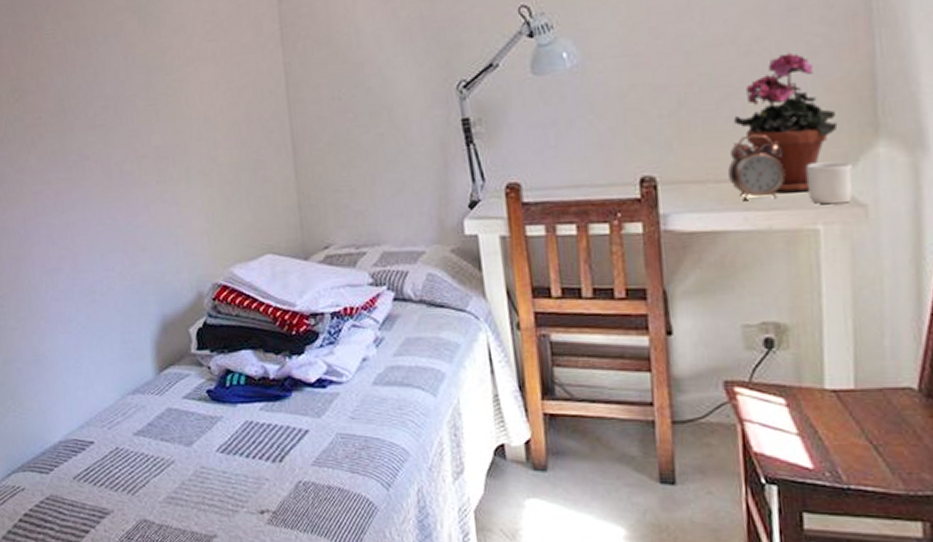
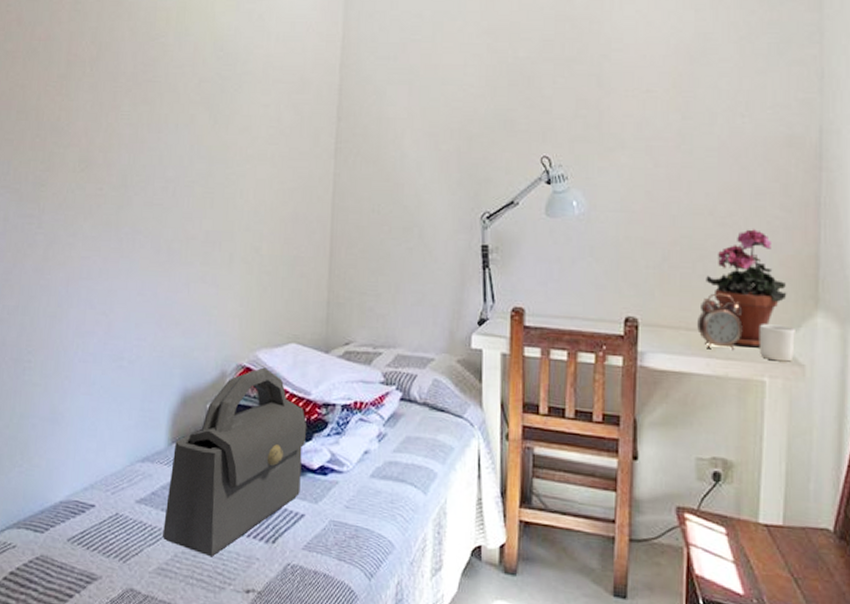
handbag: none [162,283,300,482] -> present [163,367,307,557]

